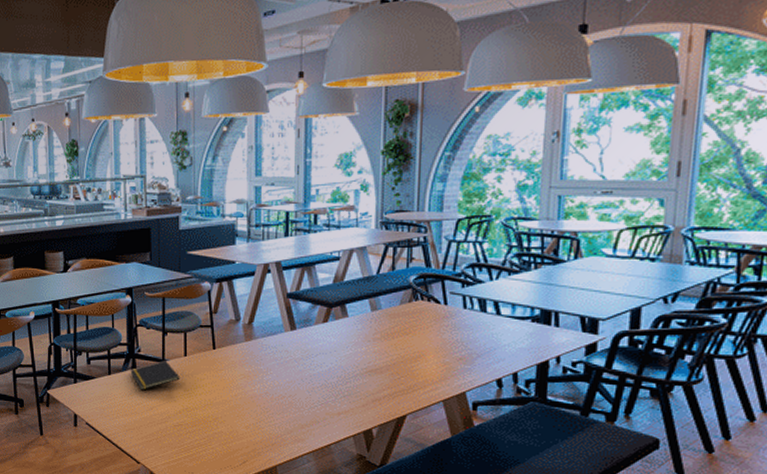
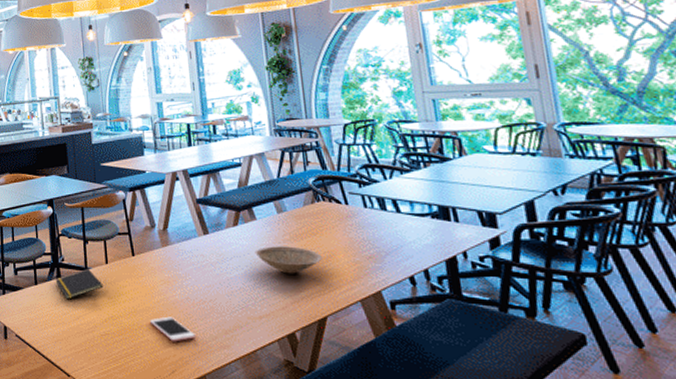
cell phone: none [225,410,272,435] -> present [149,316,197,342]
bowl: none [342,344,411,373] -> present [254,246,322,274]

